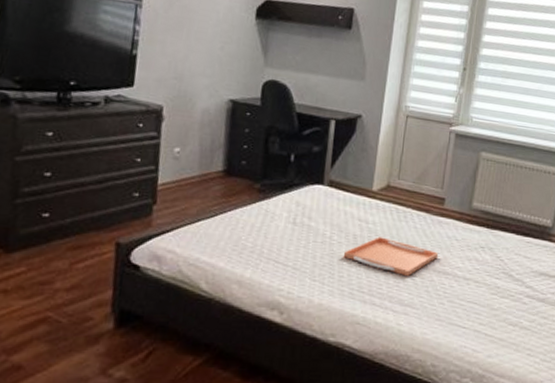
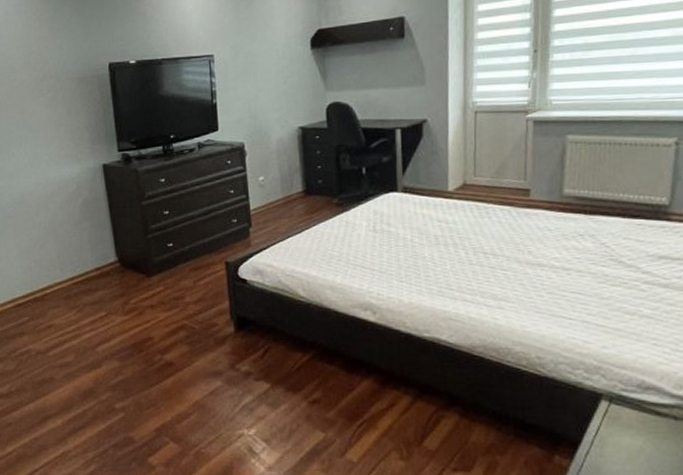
serving tray: present [343,236,439,277] -> none [426,235,530,272]

